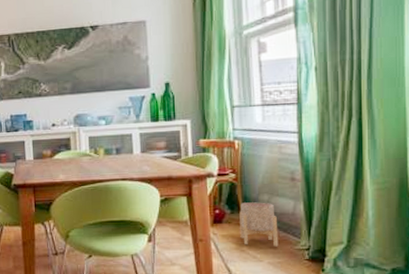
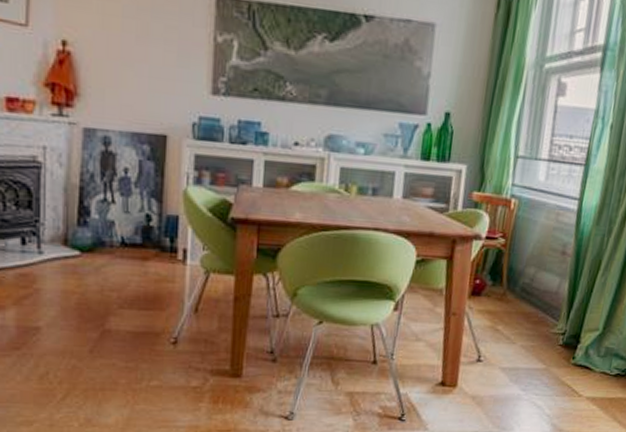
planter: present [240,202,279,247] -> none [497,274,539,329]

